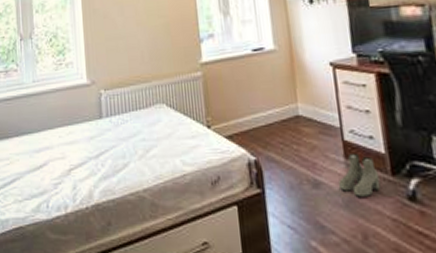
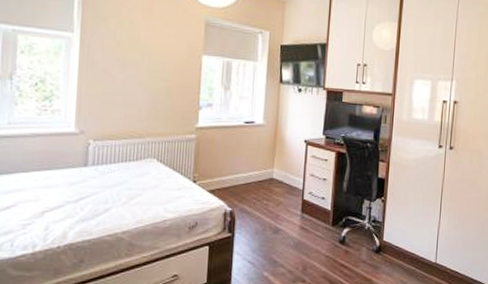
boots: present [339,152,381,197] -> none [293,208,323,240]

